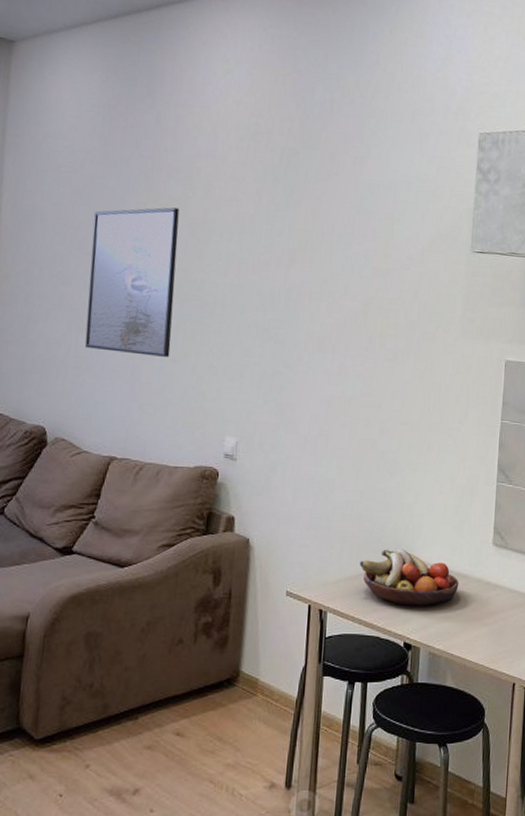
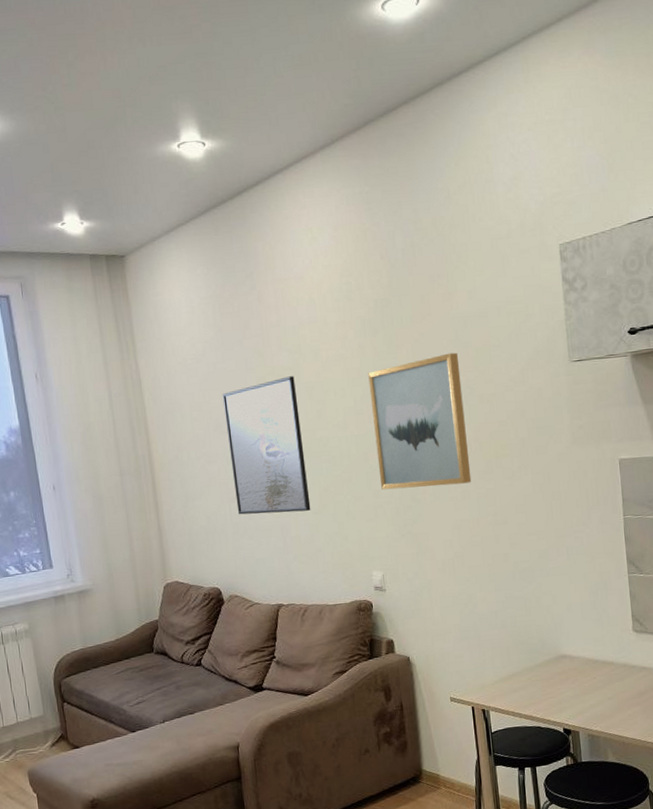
wall art: none [252,218,360,358] -> present [368,352,472,490]
fruit bowl: present [359,549,459,606] -> none [511,647,607,697]

